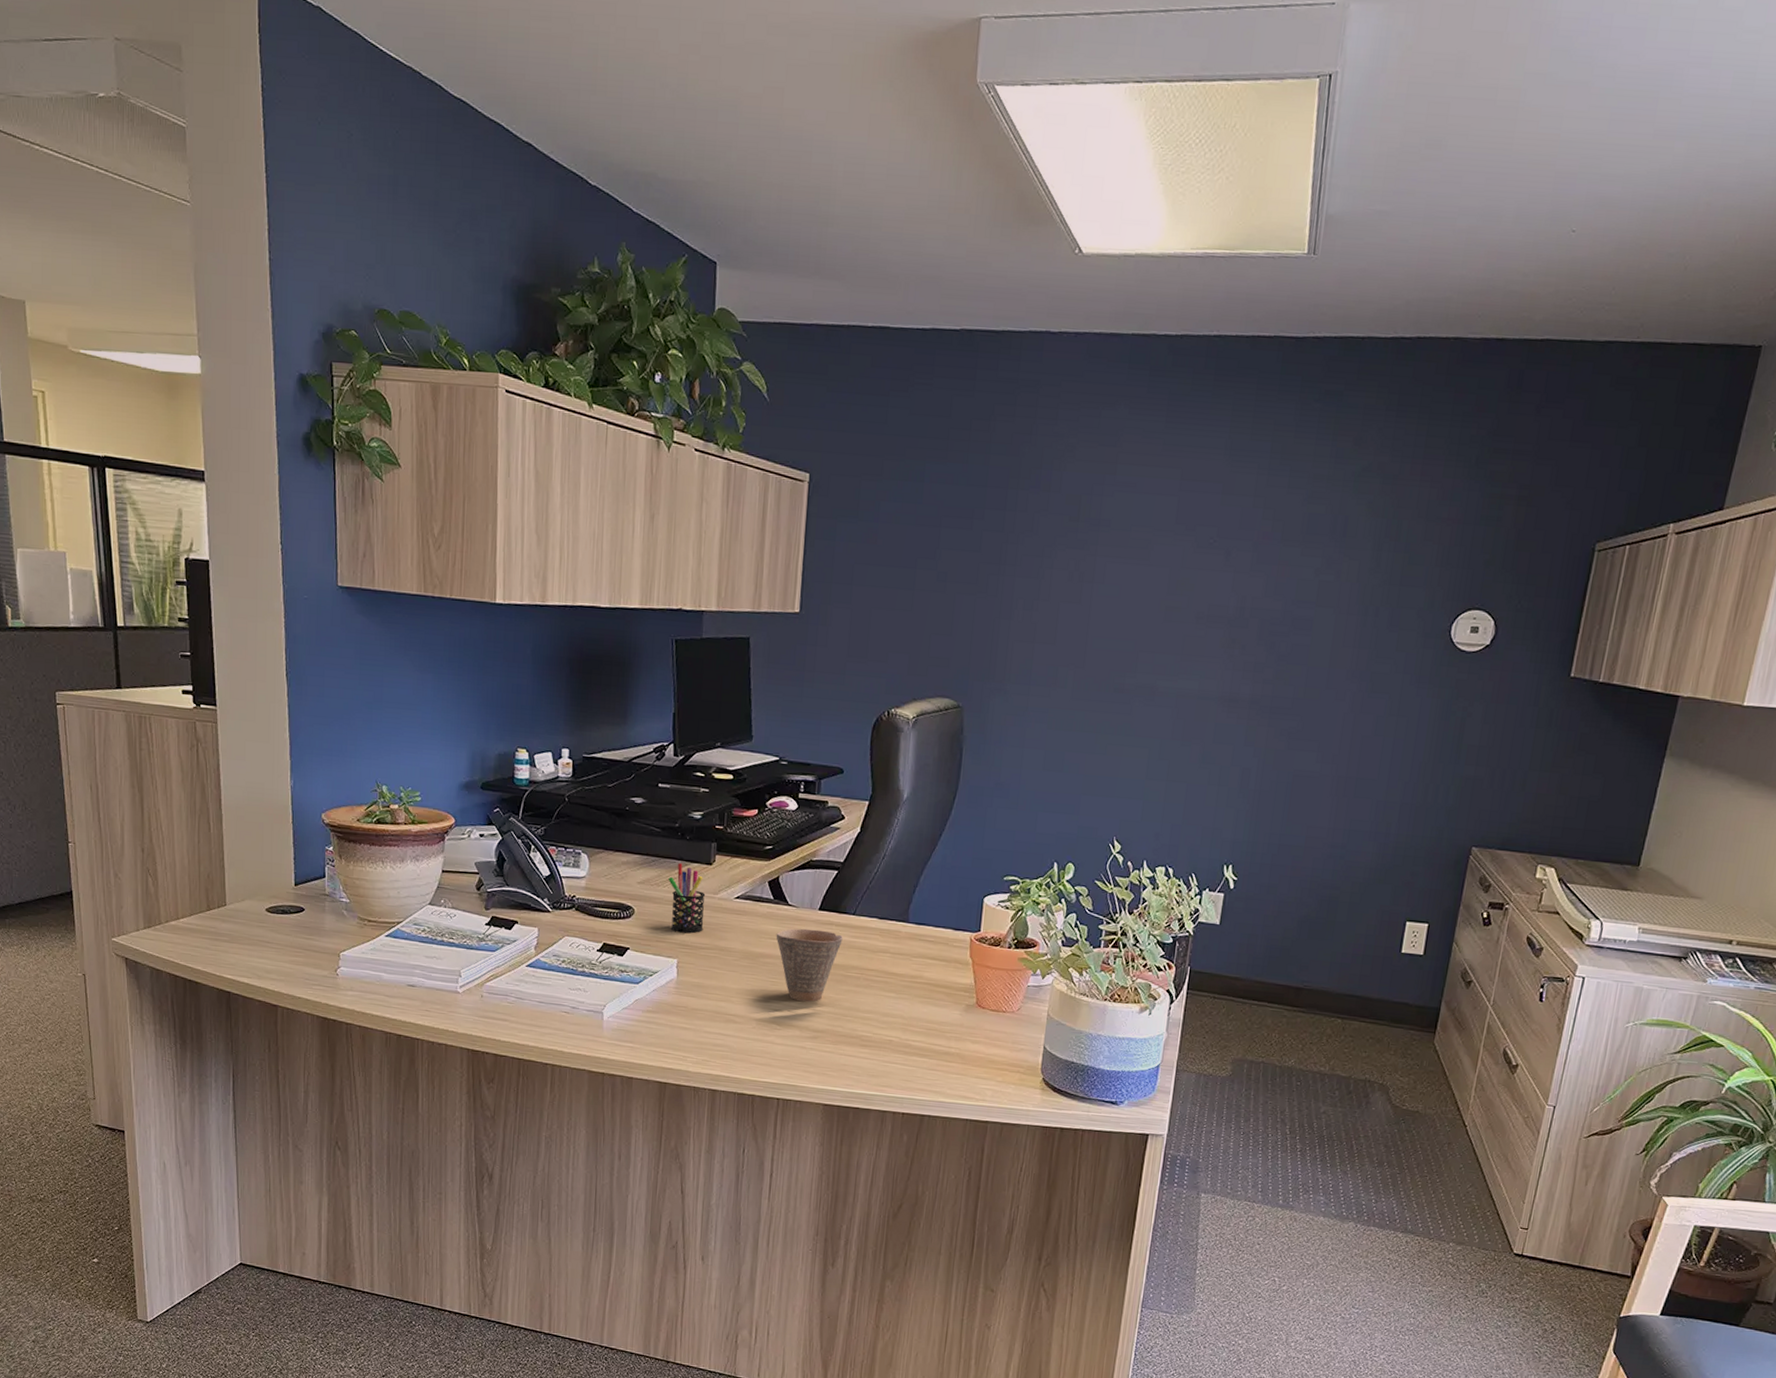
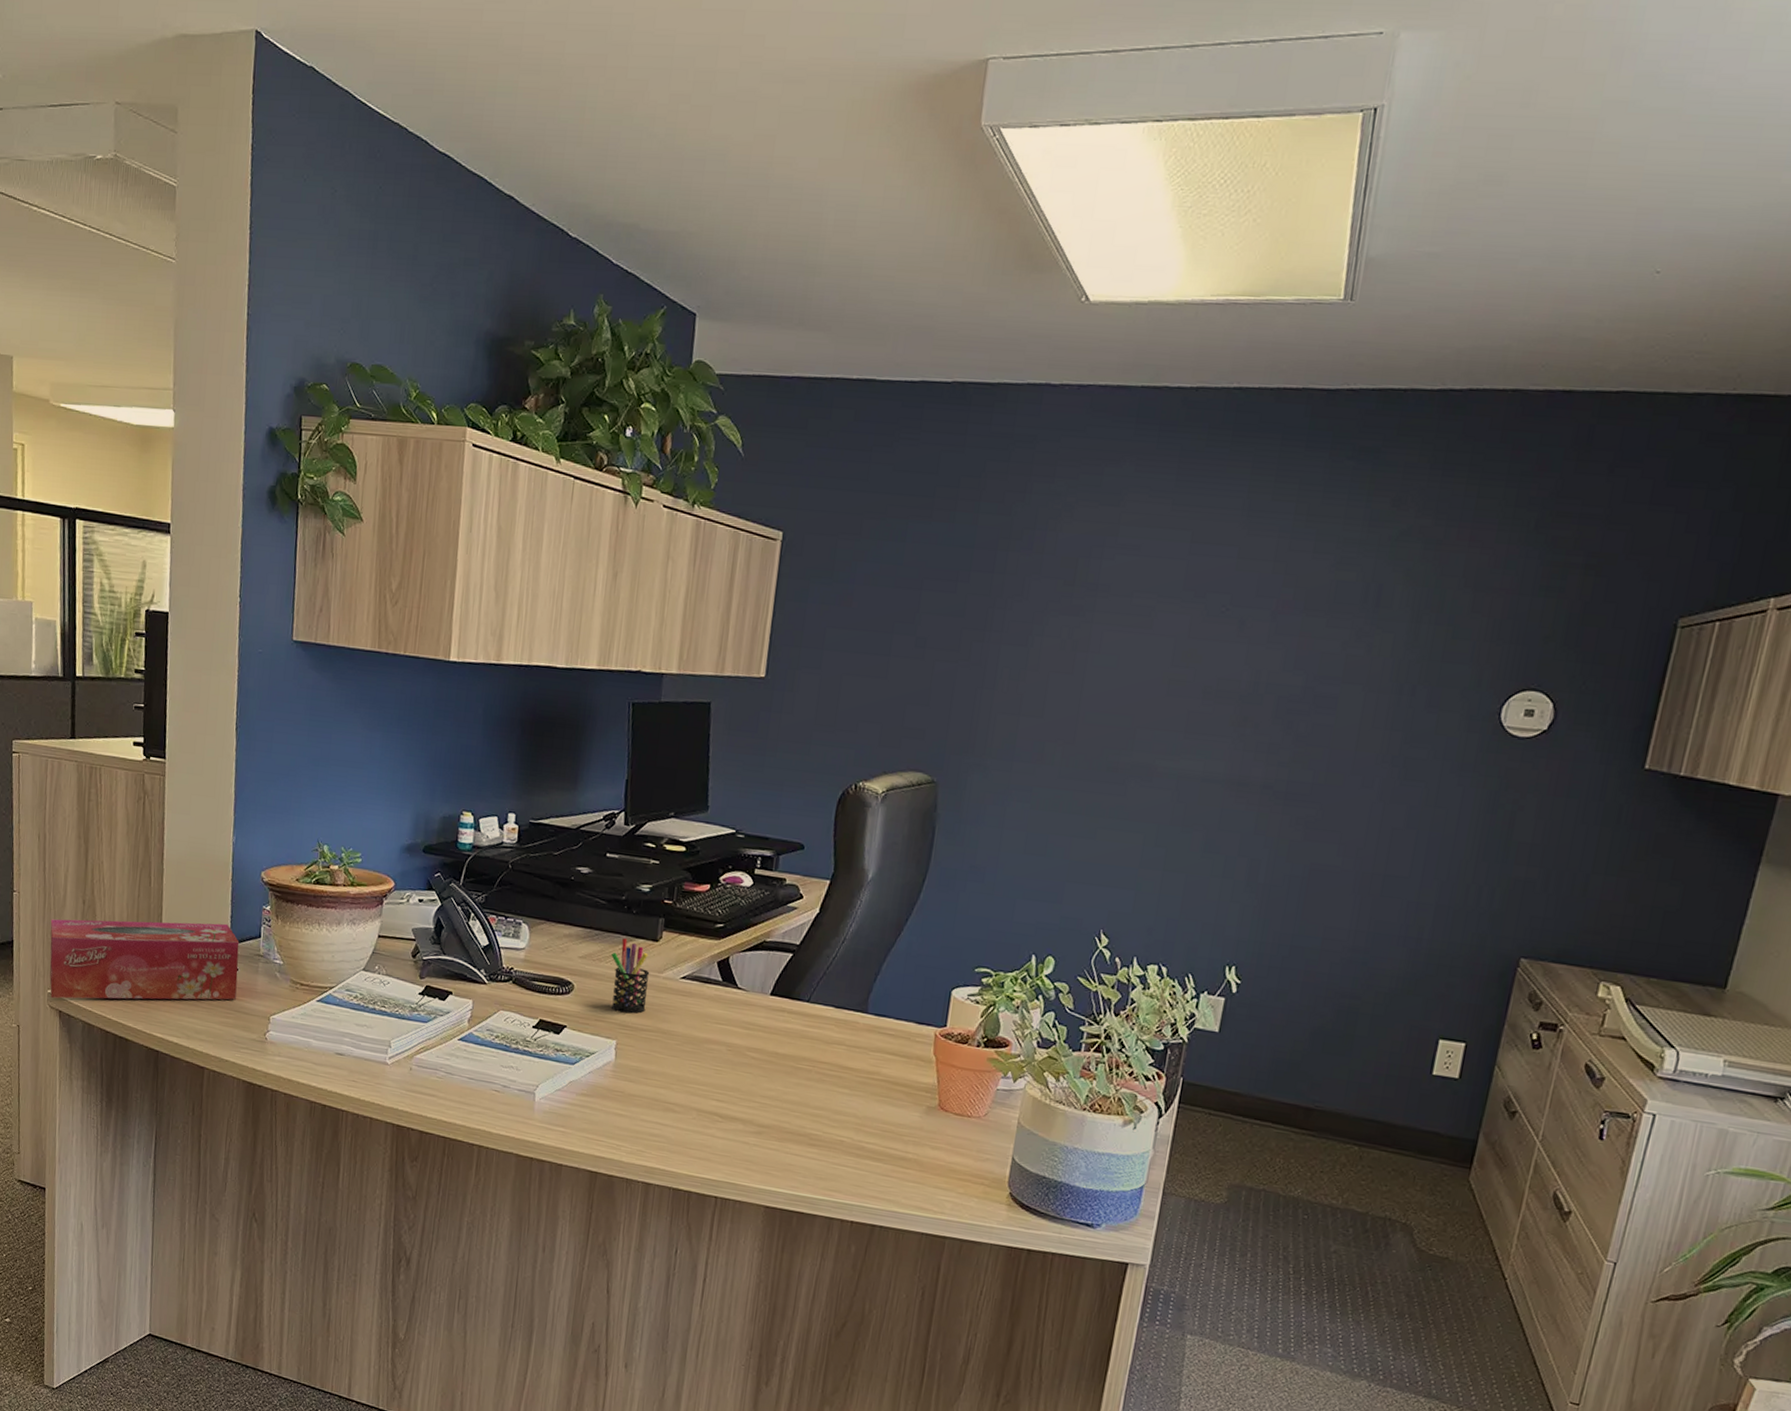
tissue box: none [109,865,306,947] -> present [49,918,240,1000]
cup: present [776,928,843,1002] -> none [722,1014,795,1094]

